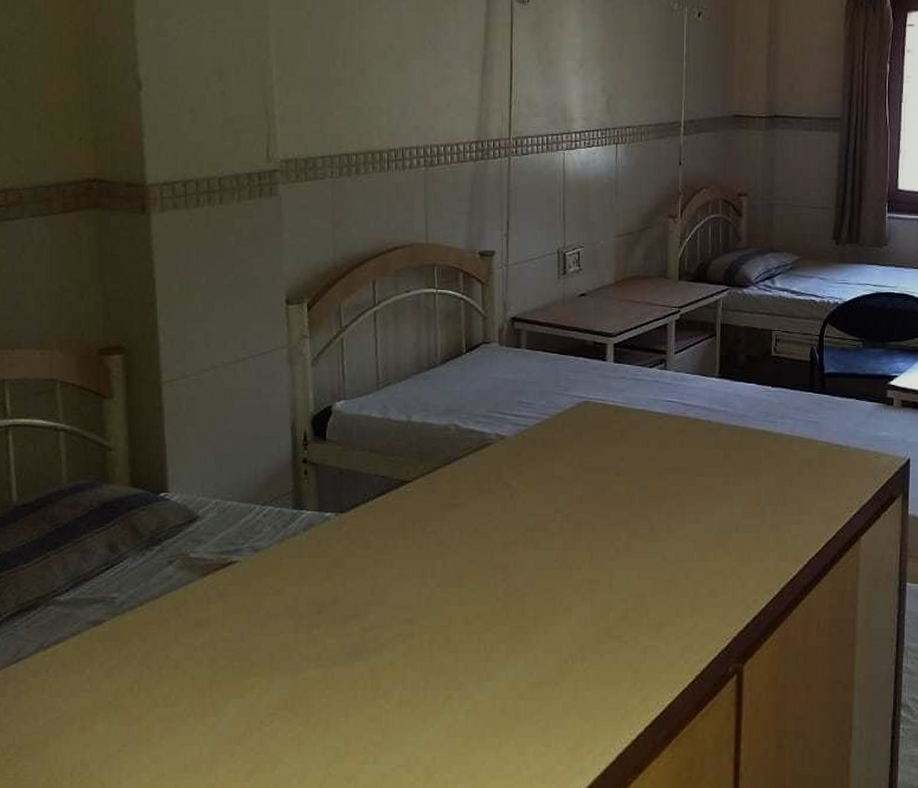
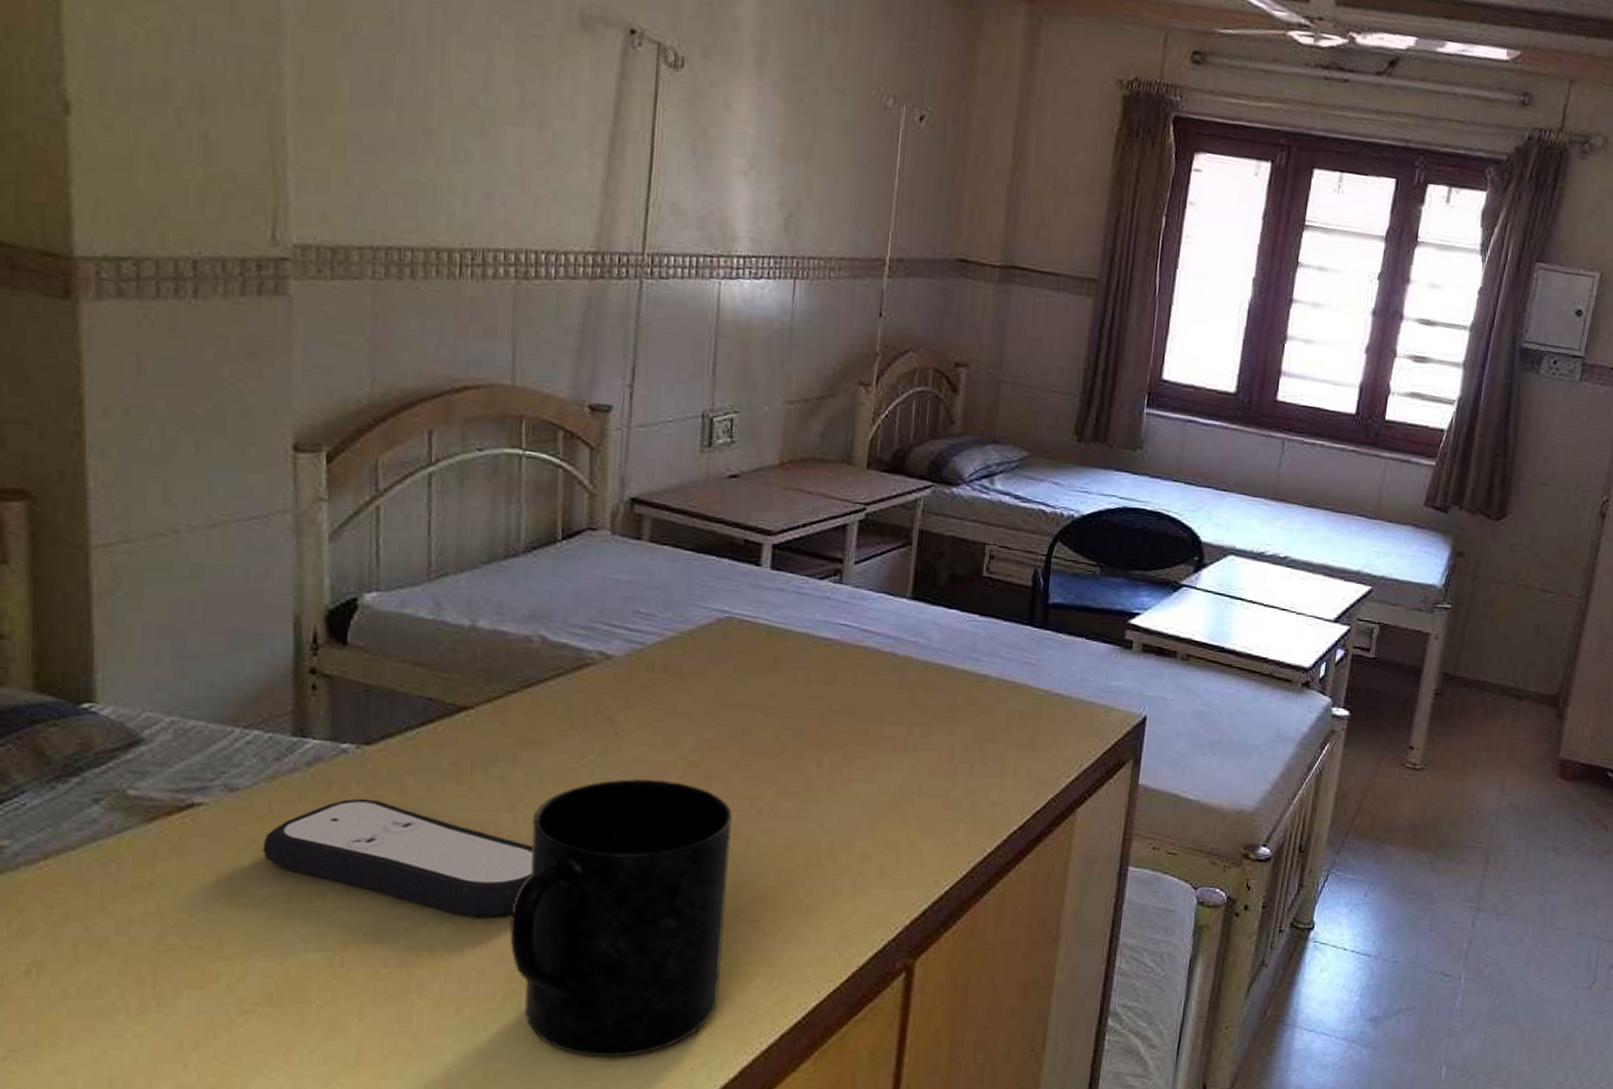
remote control: none [277,553,459,640] -> present [262,798,534,918]
mug: none [445,529,598,746] -> present [509,779,733,1056]

